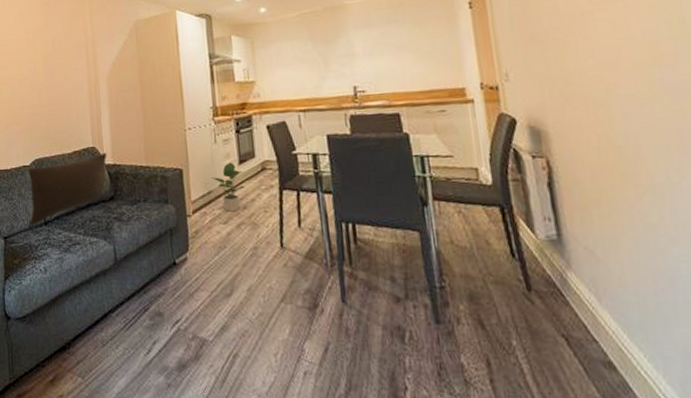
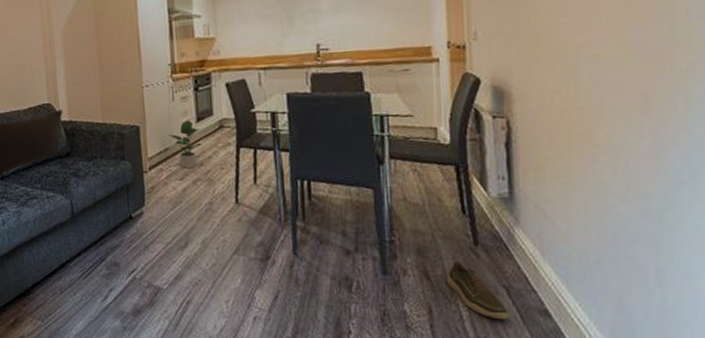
shoe: none [502,308,572,374] -> present [446,261,509,320]

